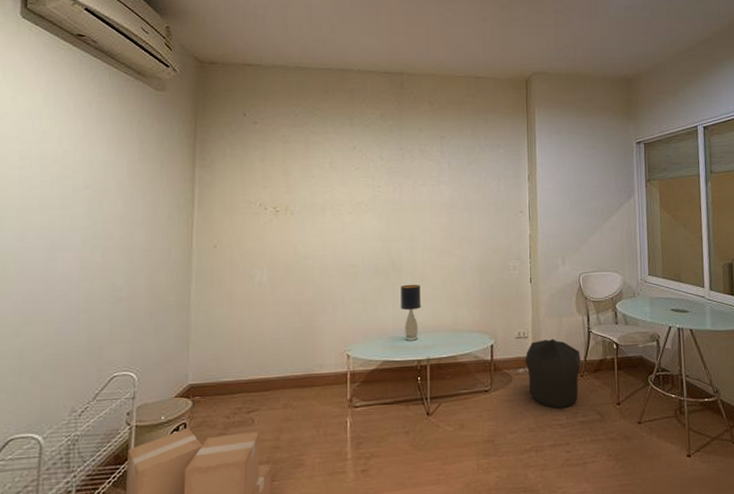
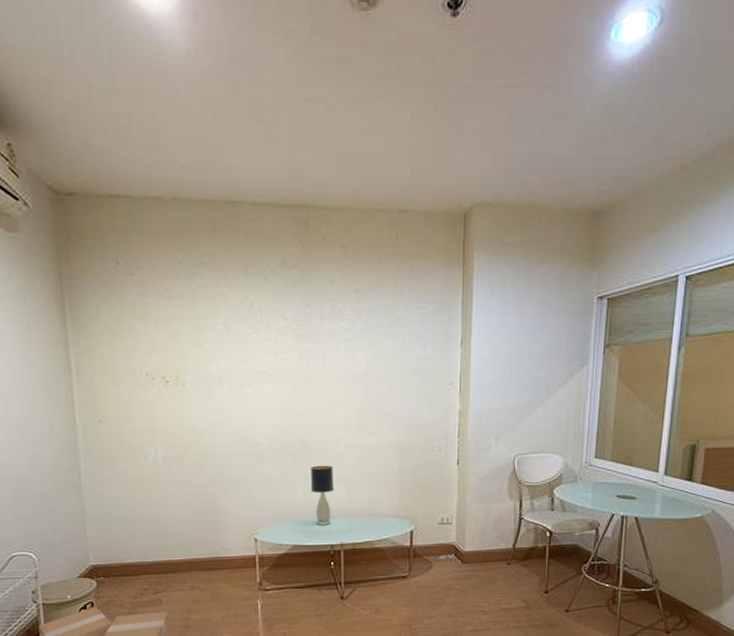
pouf: present [525,338,581,409] -> none [447,524,509,596]

